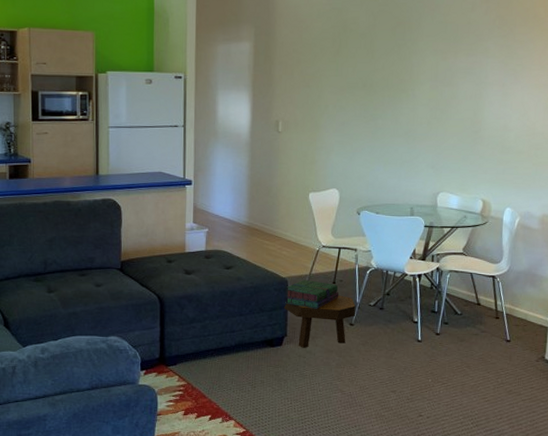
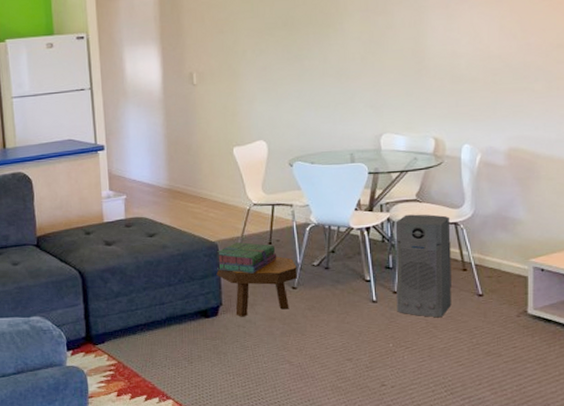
air purifier: none [438,266,490,359] -> present [395,214,452,318]

